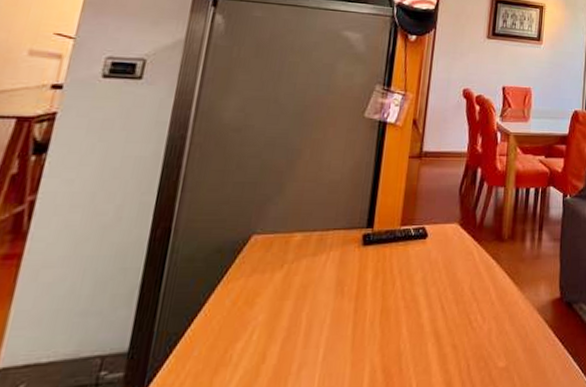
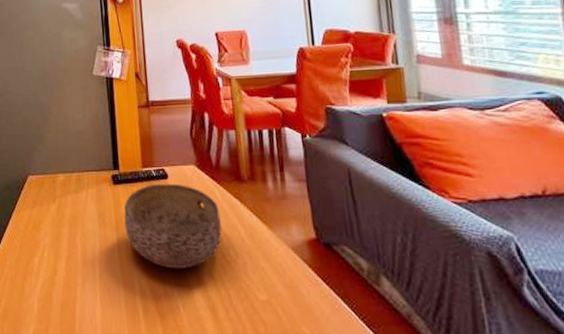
bowl: none [366,243,475,342] -> present [124,183,222,269]

